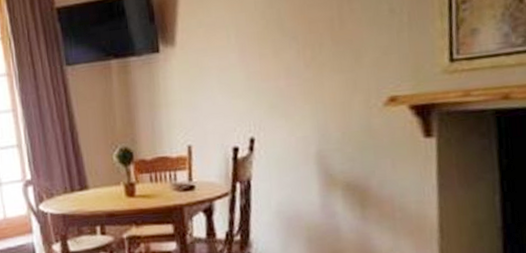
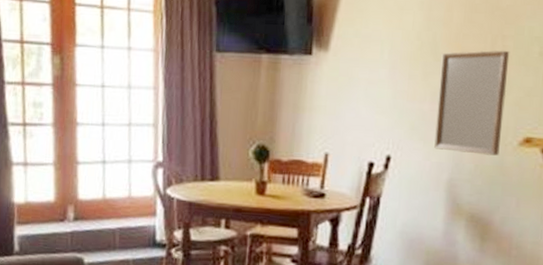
home mirror: none [289,13,365,124] -> present [434,50,510,156]

